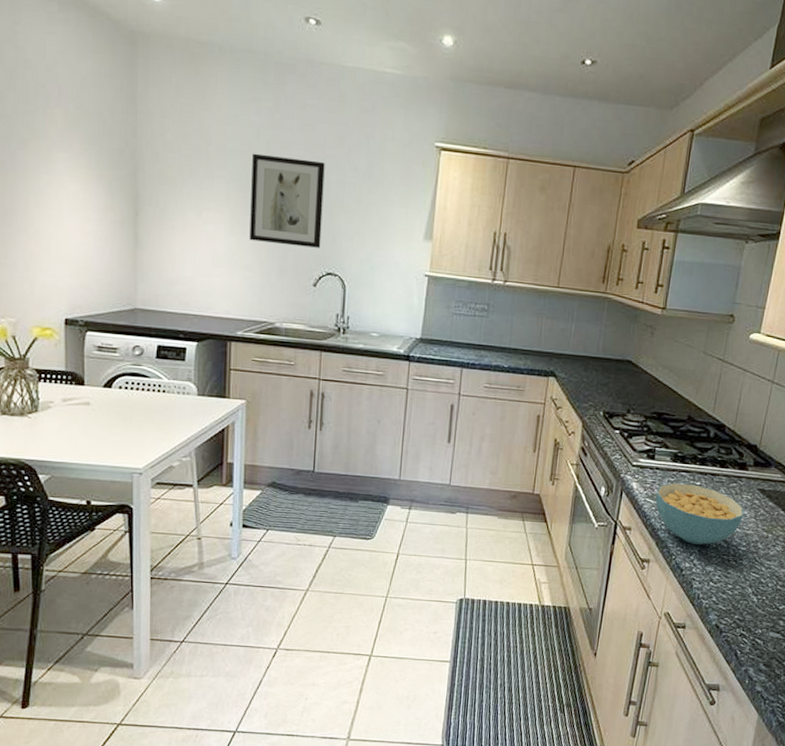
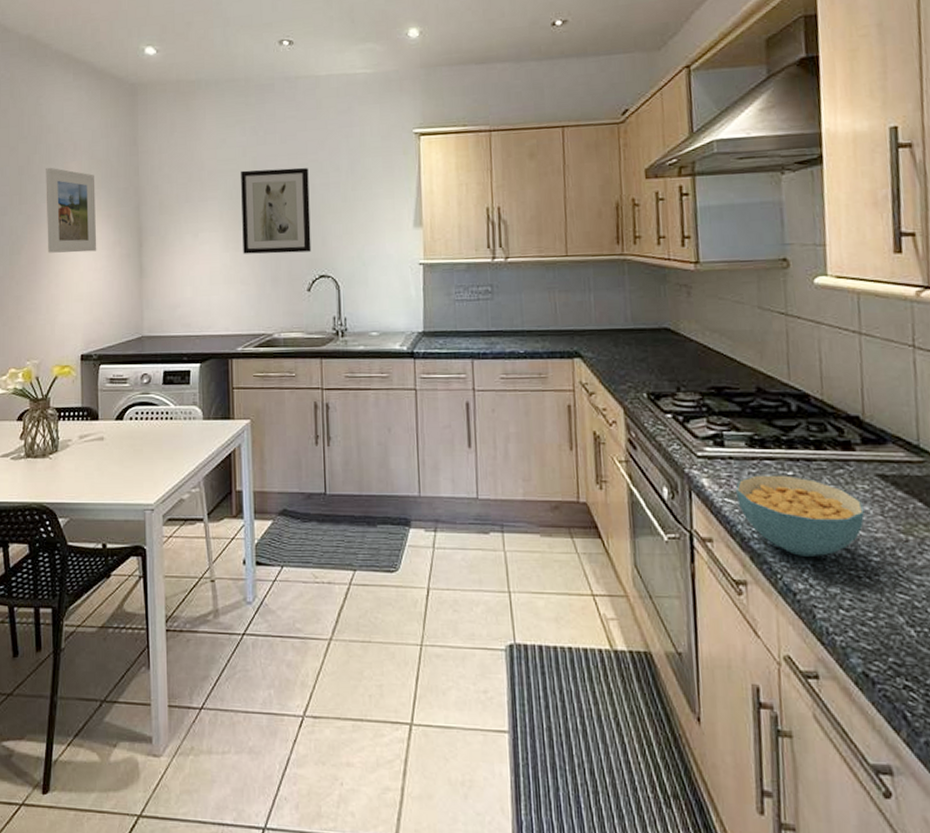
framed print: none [23,109,86,213] -> present [46,167,97,253]

